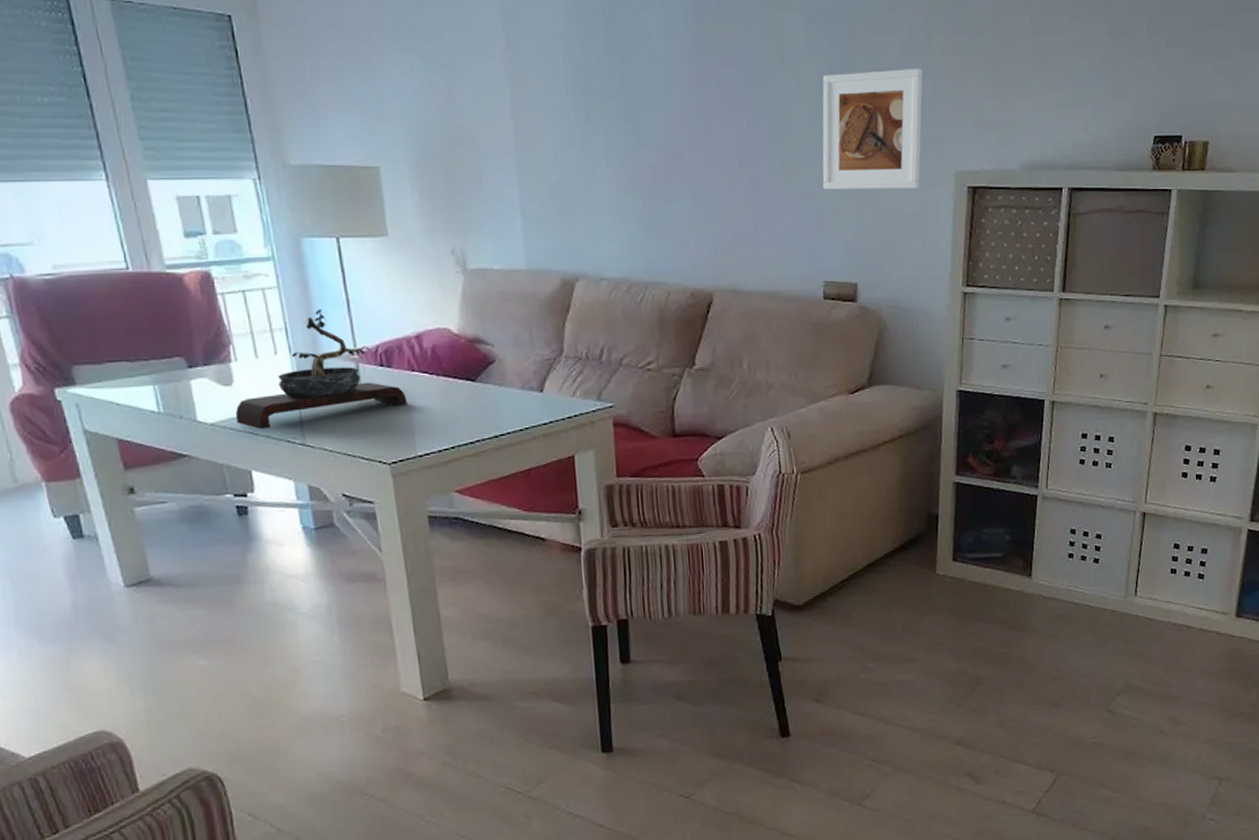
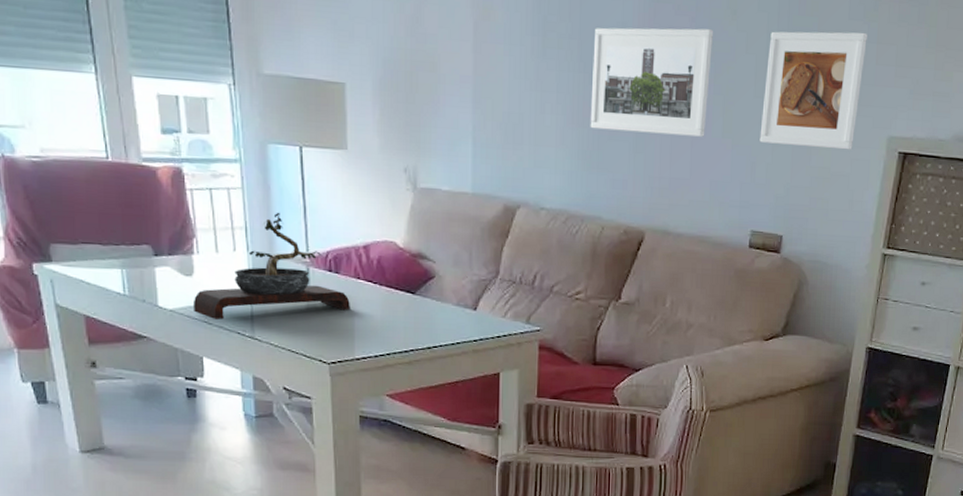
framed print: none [639,78,766,191] -> present [590,27,713,137]

